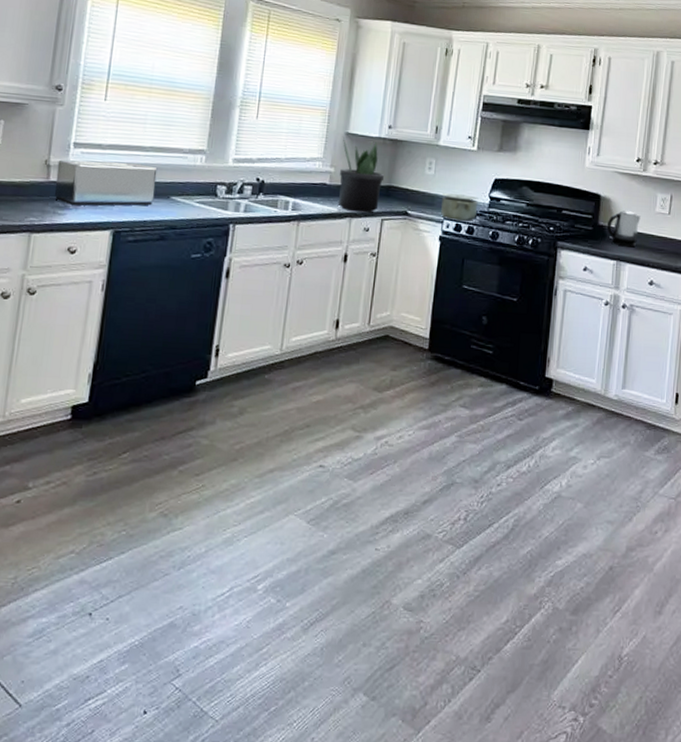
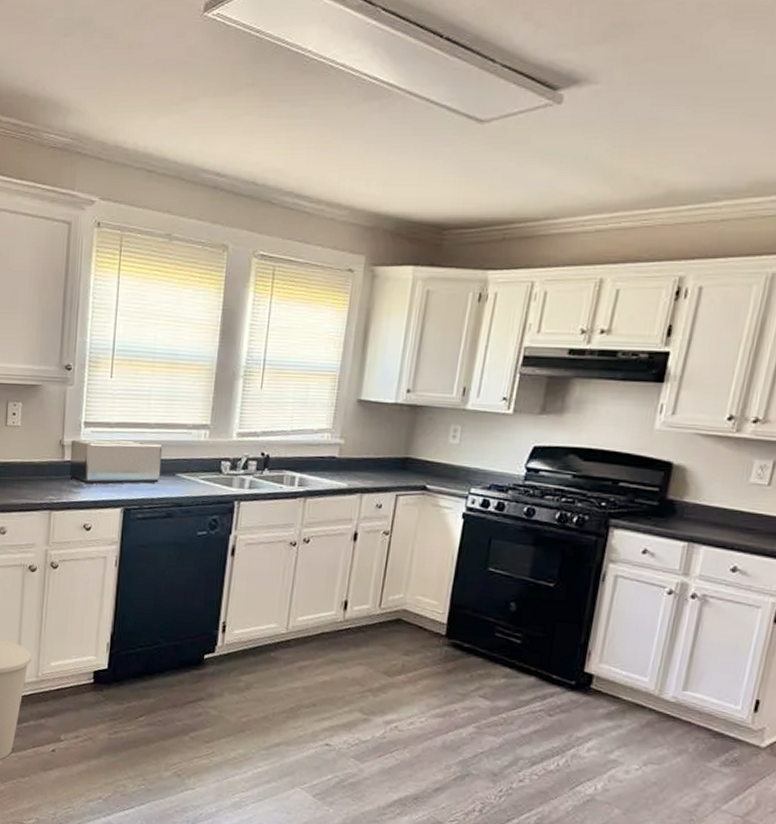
planter: present [339,137,385,213] -> none [349,405,401,488]
saucepan: present [441,193,479,222] -> none [465,464,512,497]
kettle: present [607,210,641,248] -> none [679,481,727,527]

